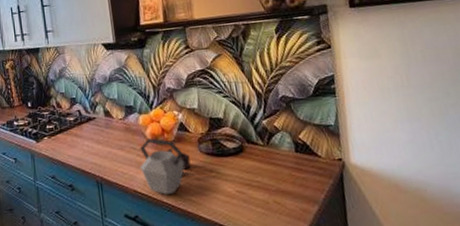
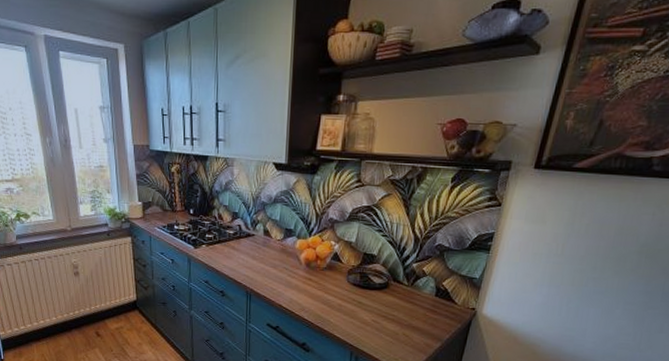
kettle: present [140,138,191,196] -> none [288,262,337,314]

